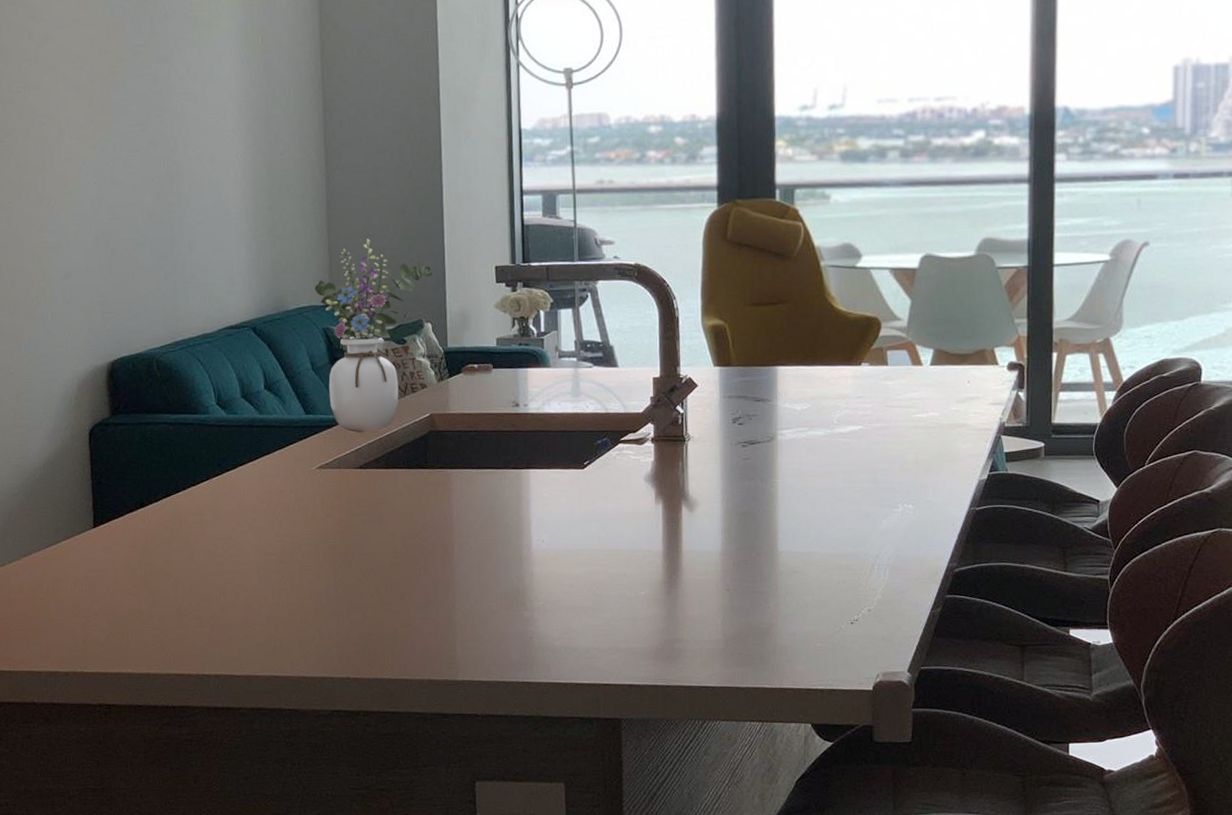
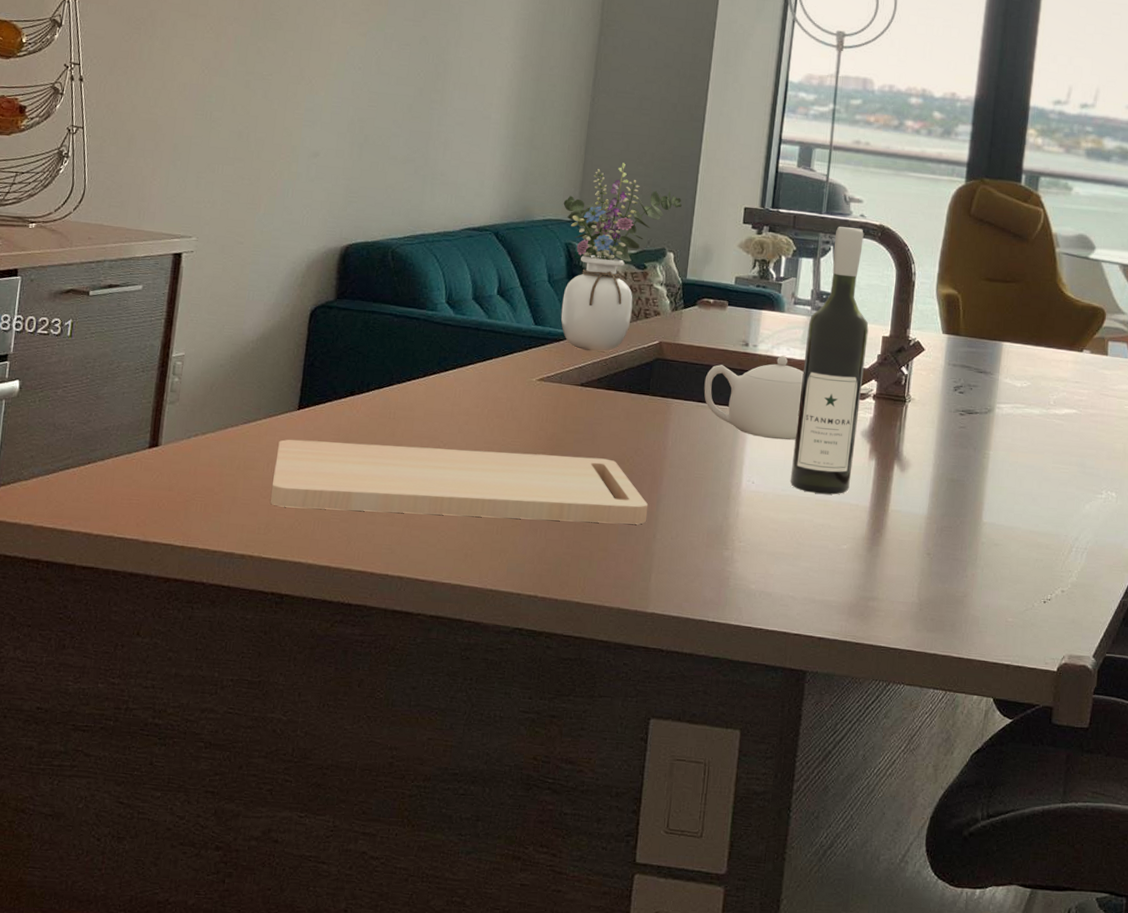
cutting board: none [81,536,444,623] -> present [271,439,649,525]
teapot: none [480,411,580,496] -> present [704,356,804,440]
bottle: none [576,271,640,544] -> present [790,226,869,495]

